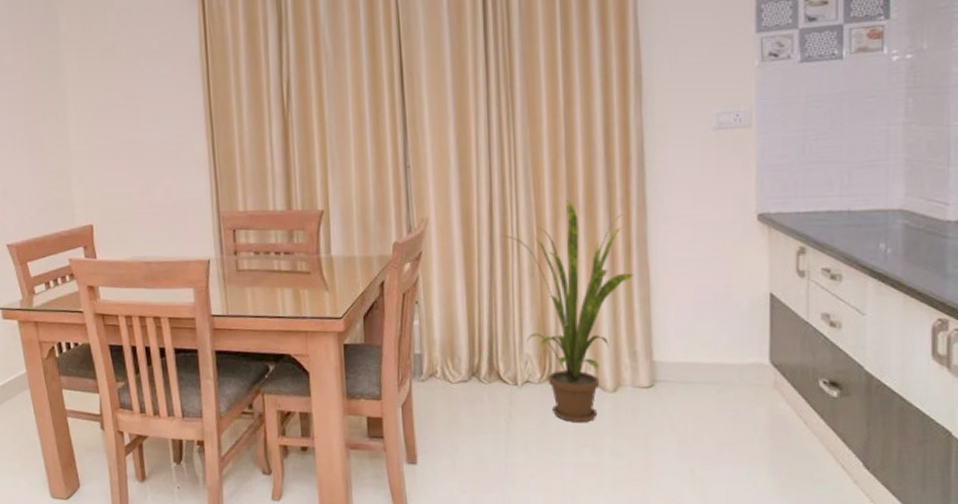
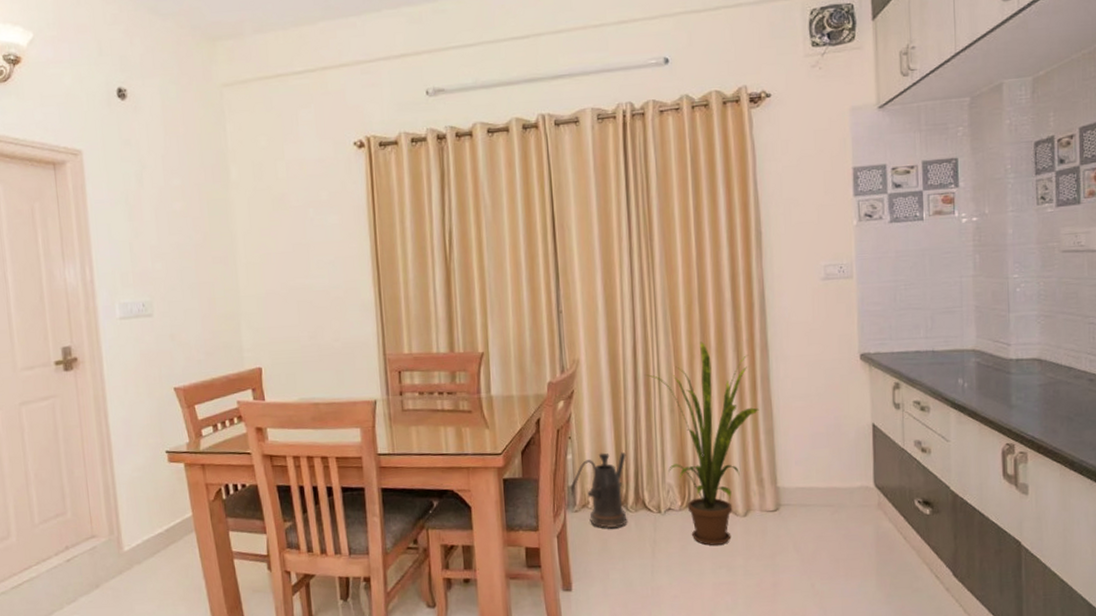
watering can: none [416,319,480,400] -> present [570,452,627,529]

